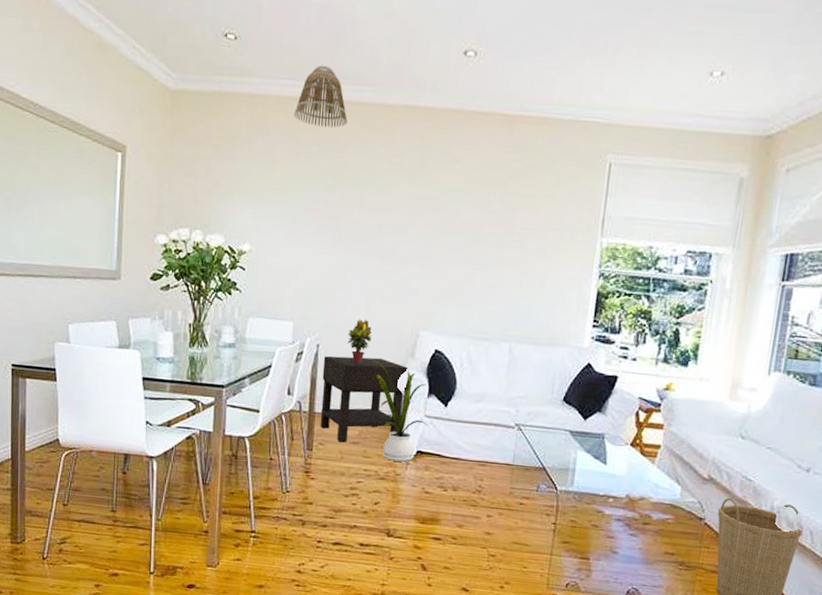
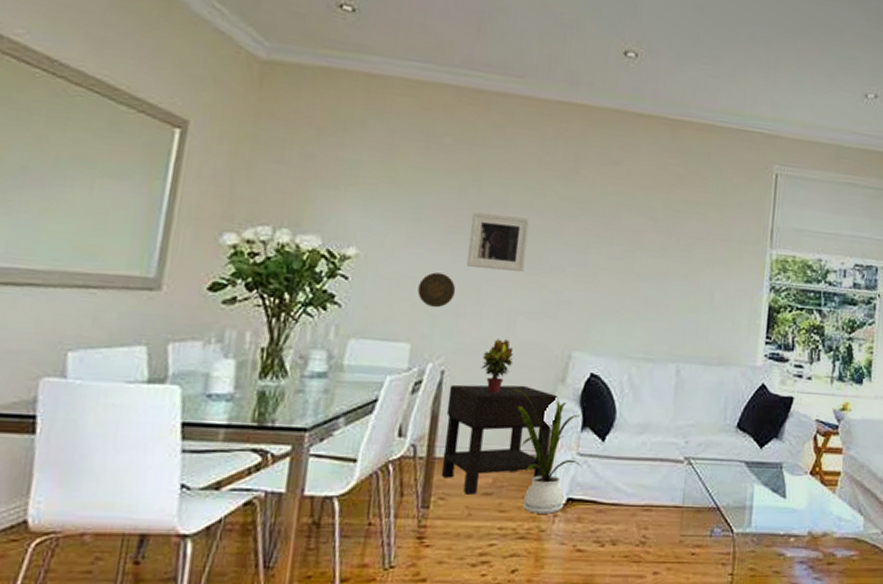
lamp shade: present [293,65,348,128] -> none [423,50,490,119]
decorative plate: none [296,263,326,293] -> present [417,272,456,308]
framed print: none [333,212,384,262] -> present [467,212,531,272]

